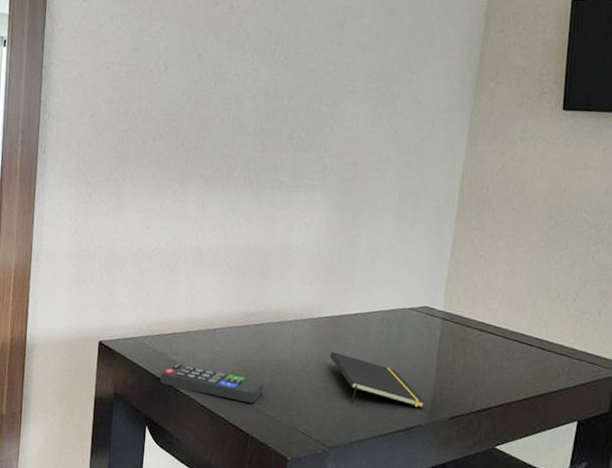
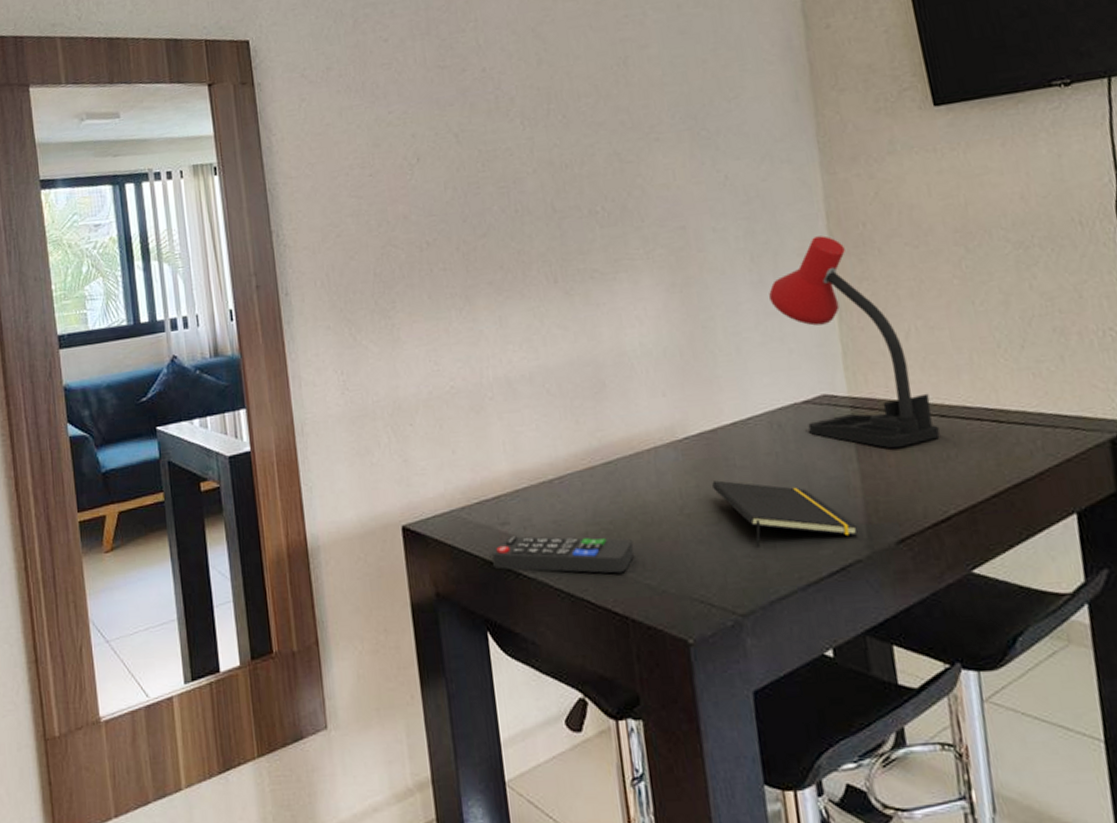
desk lamp: none [405,190,500,354] -> present [769,235,940,449]

